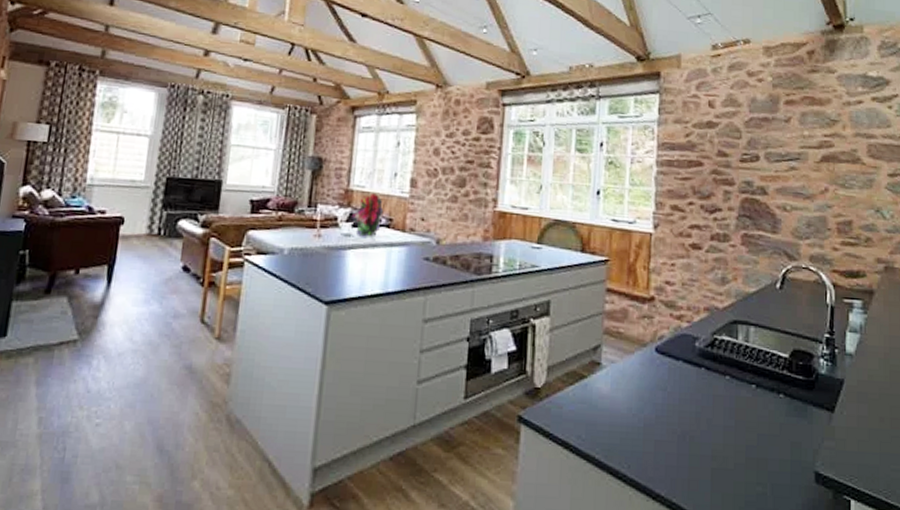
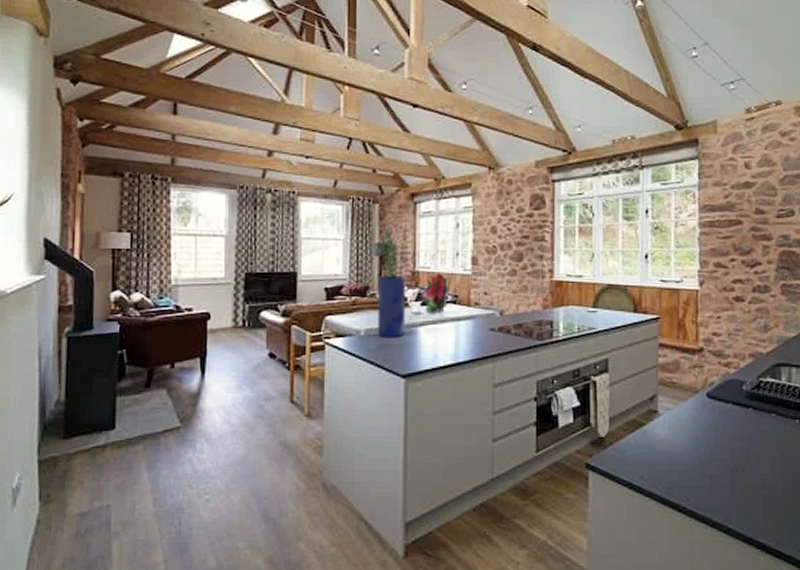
vase: none [303,136,346,261] -> present [378,223,409,338]

